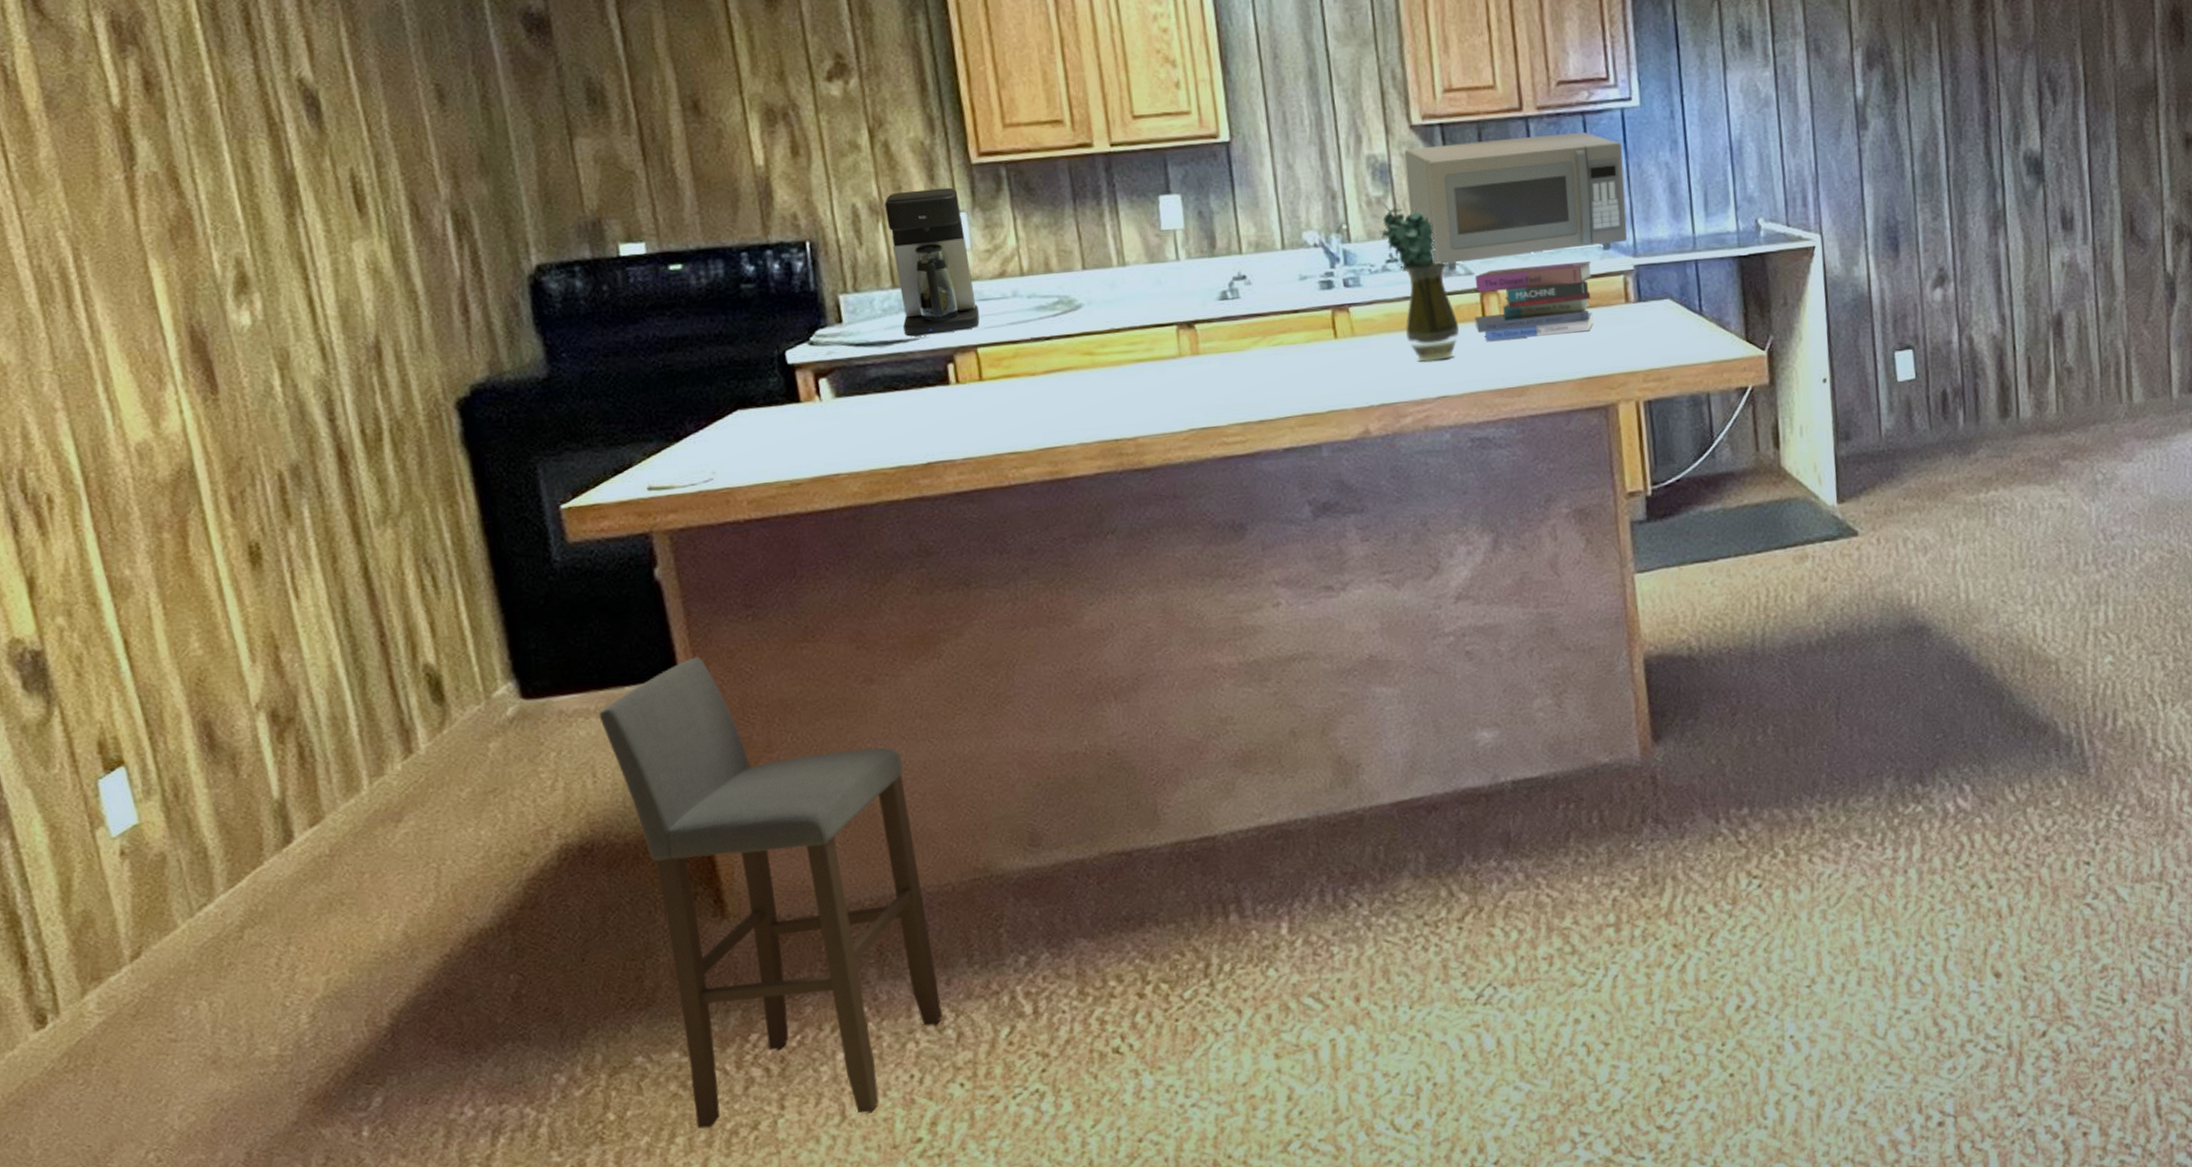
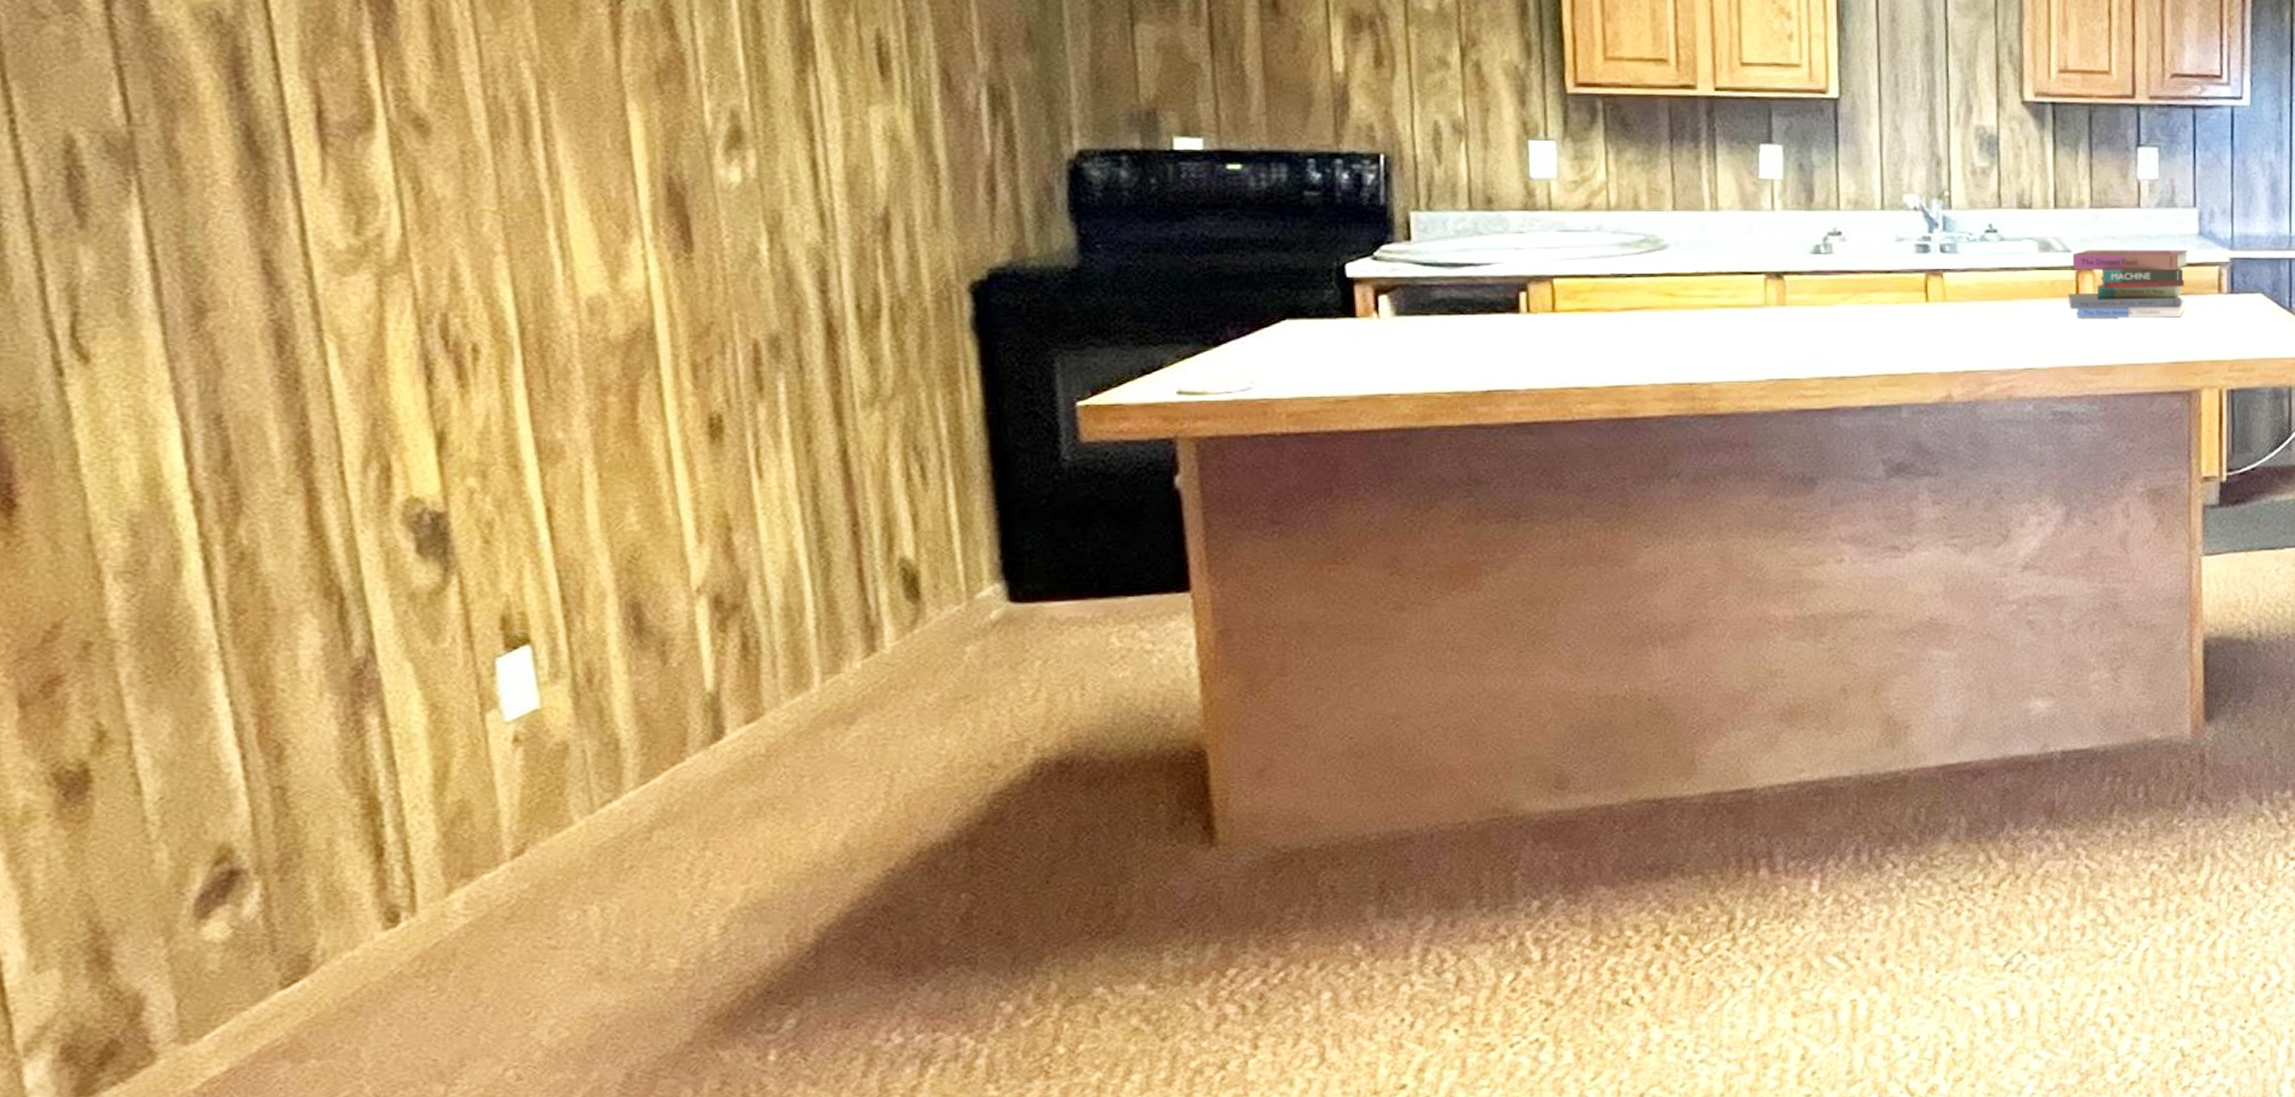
bar stool: present [598,656,943,1129] -> none [1095,571,1443,1066]
coffee maker: present [884,187,980,337] -> none [1470,113,1560,261]
vase: present [1381,205,1460,362] -> none [1983,176,2052,332]
microwave: present [1404,131,1627,270] -> none [2013,123,2229,246]

